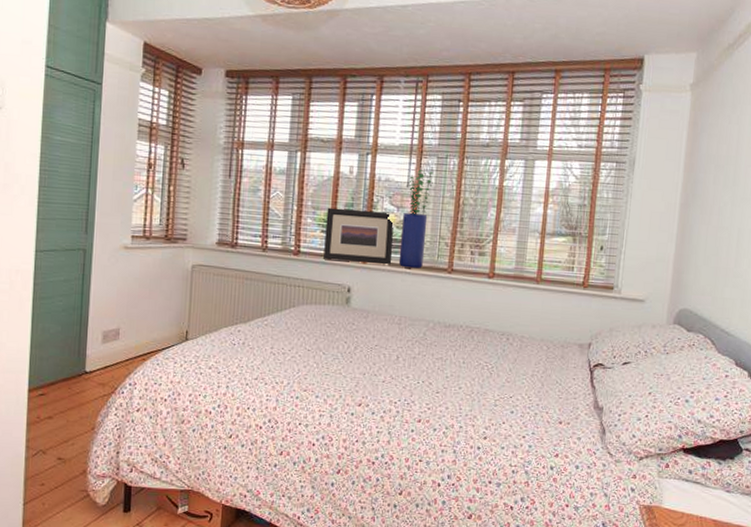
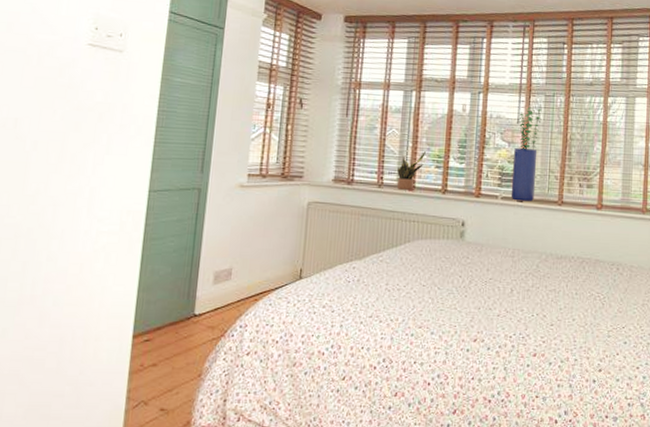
potted plant: none [282,215,311,255] -> present [397,151,426,190]
picture frame: present [323,207,393,265] -> none [438,144,505,199]

